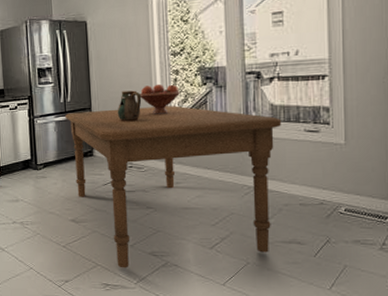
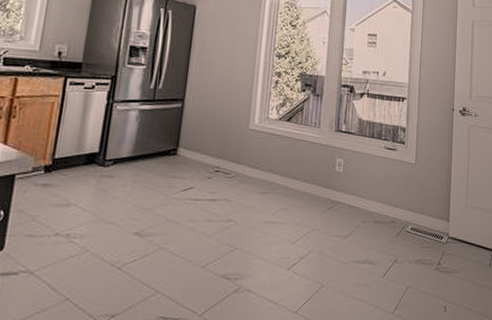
dining table: present [65,105,281,268] -> none [149,102,366,296]
ceramic pitcher: present [117,90,142,122] -> none [212,86,241,121]
fruit bowl: present [139,84,180,115] -> none [238,83,279,117]

